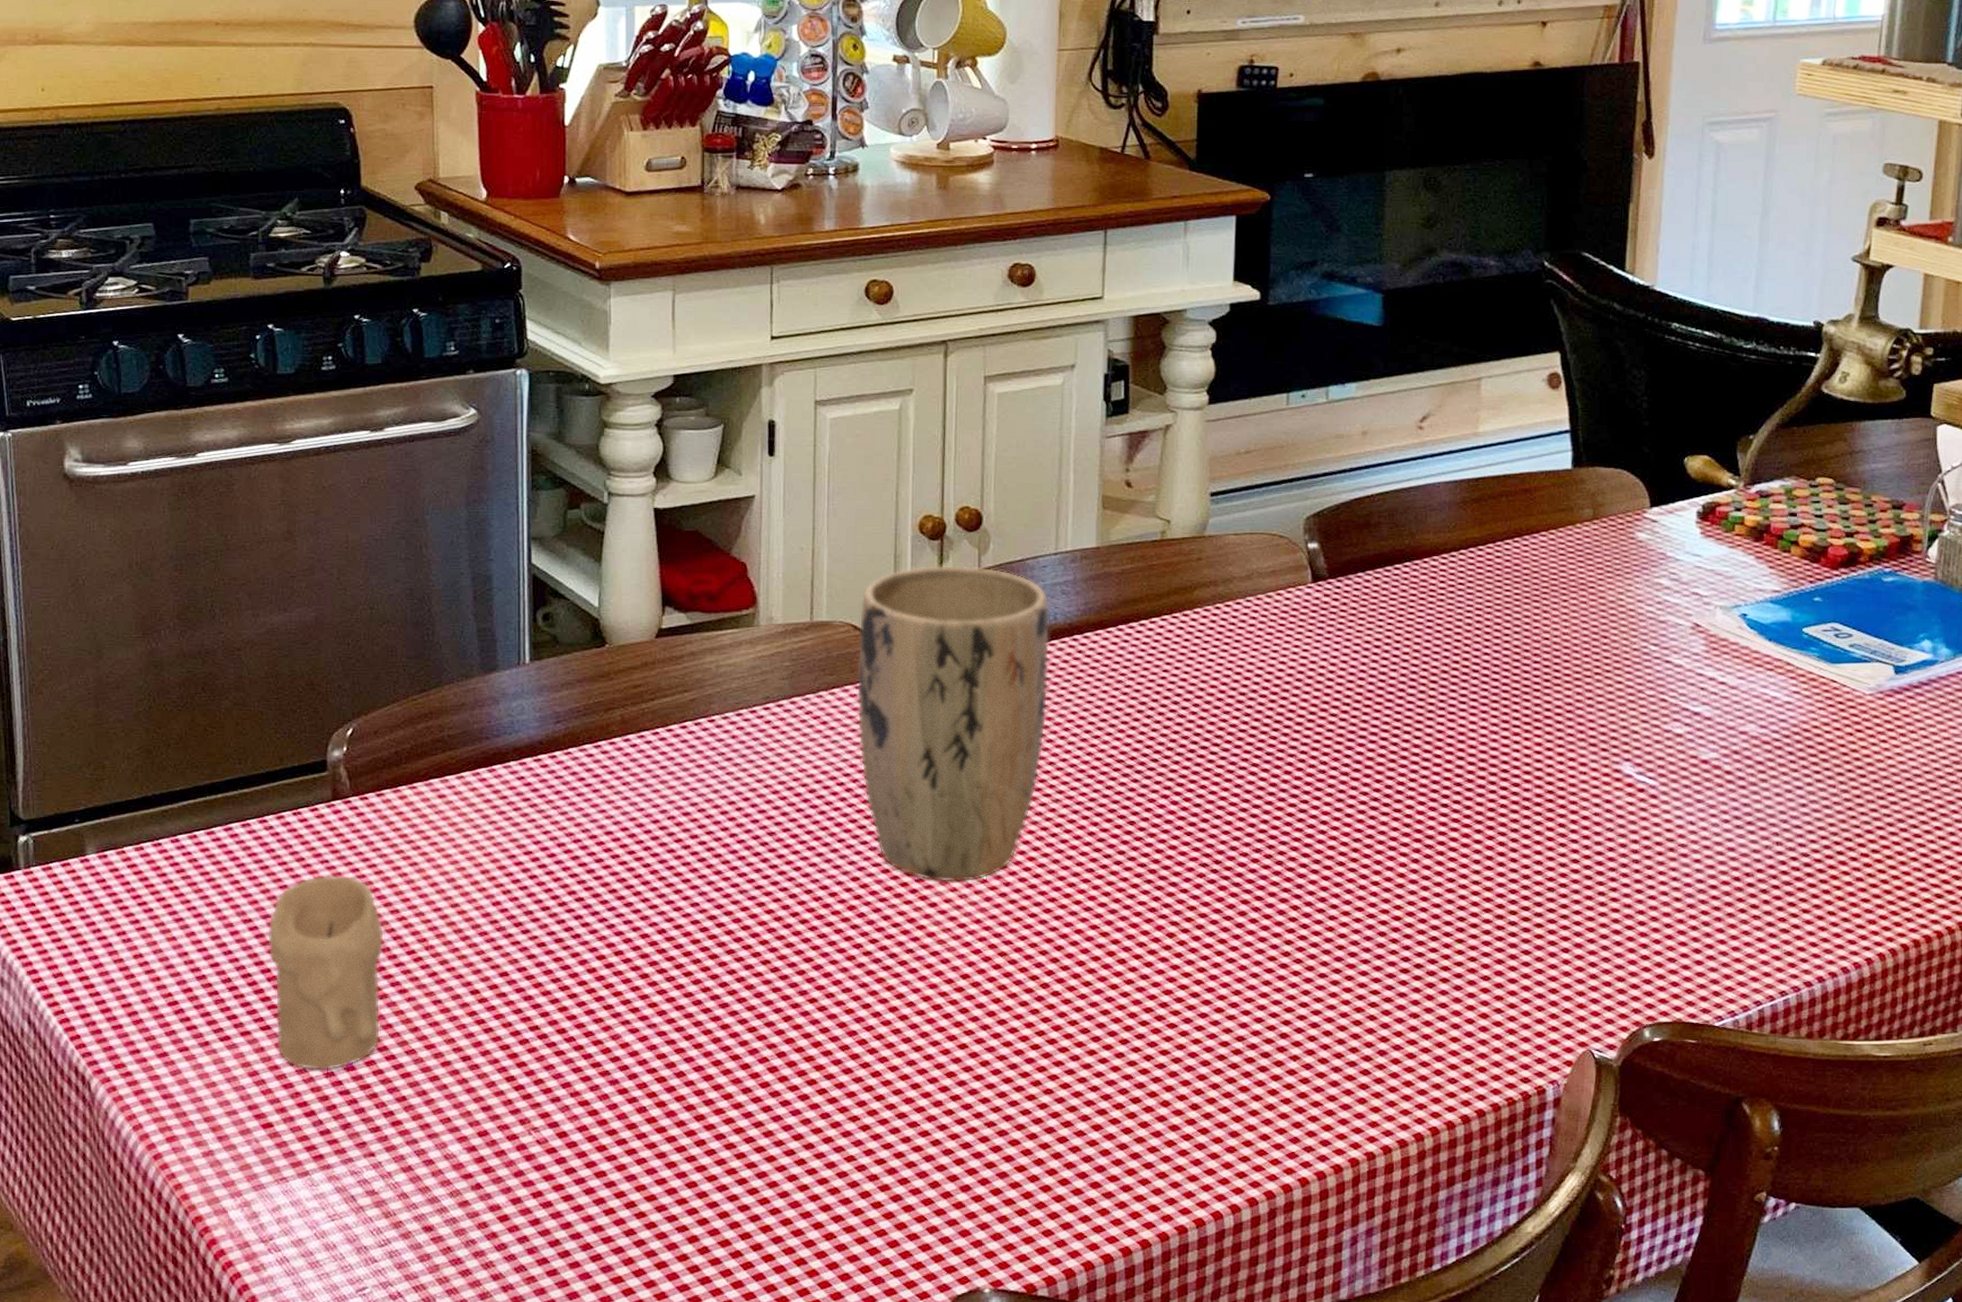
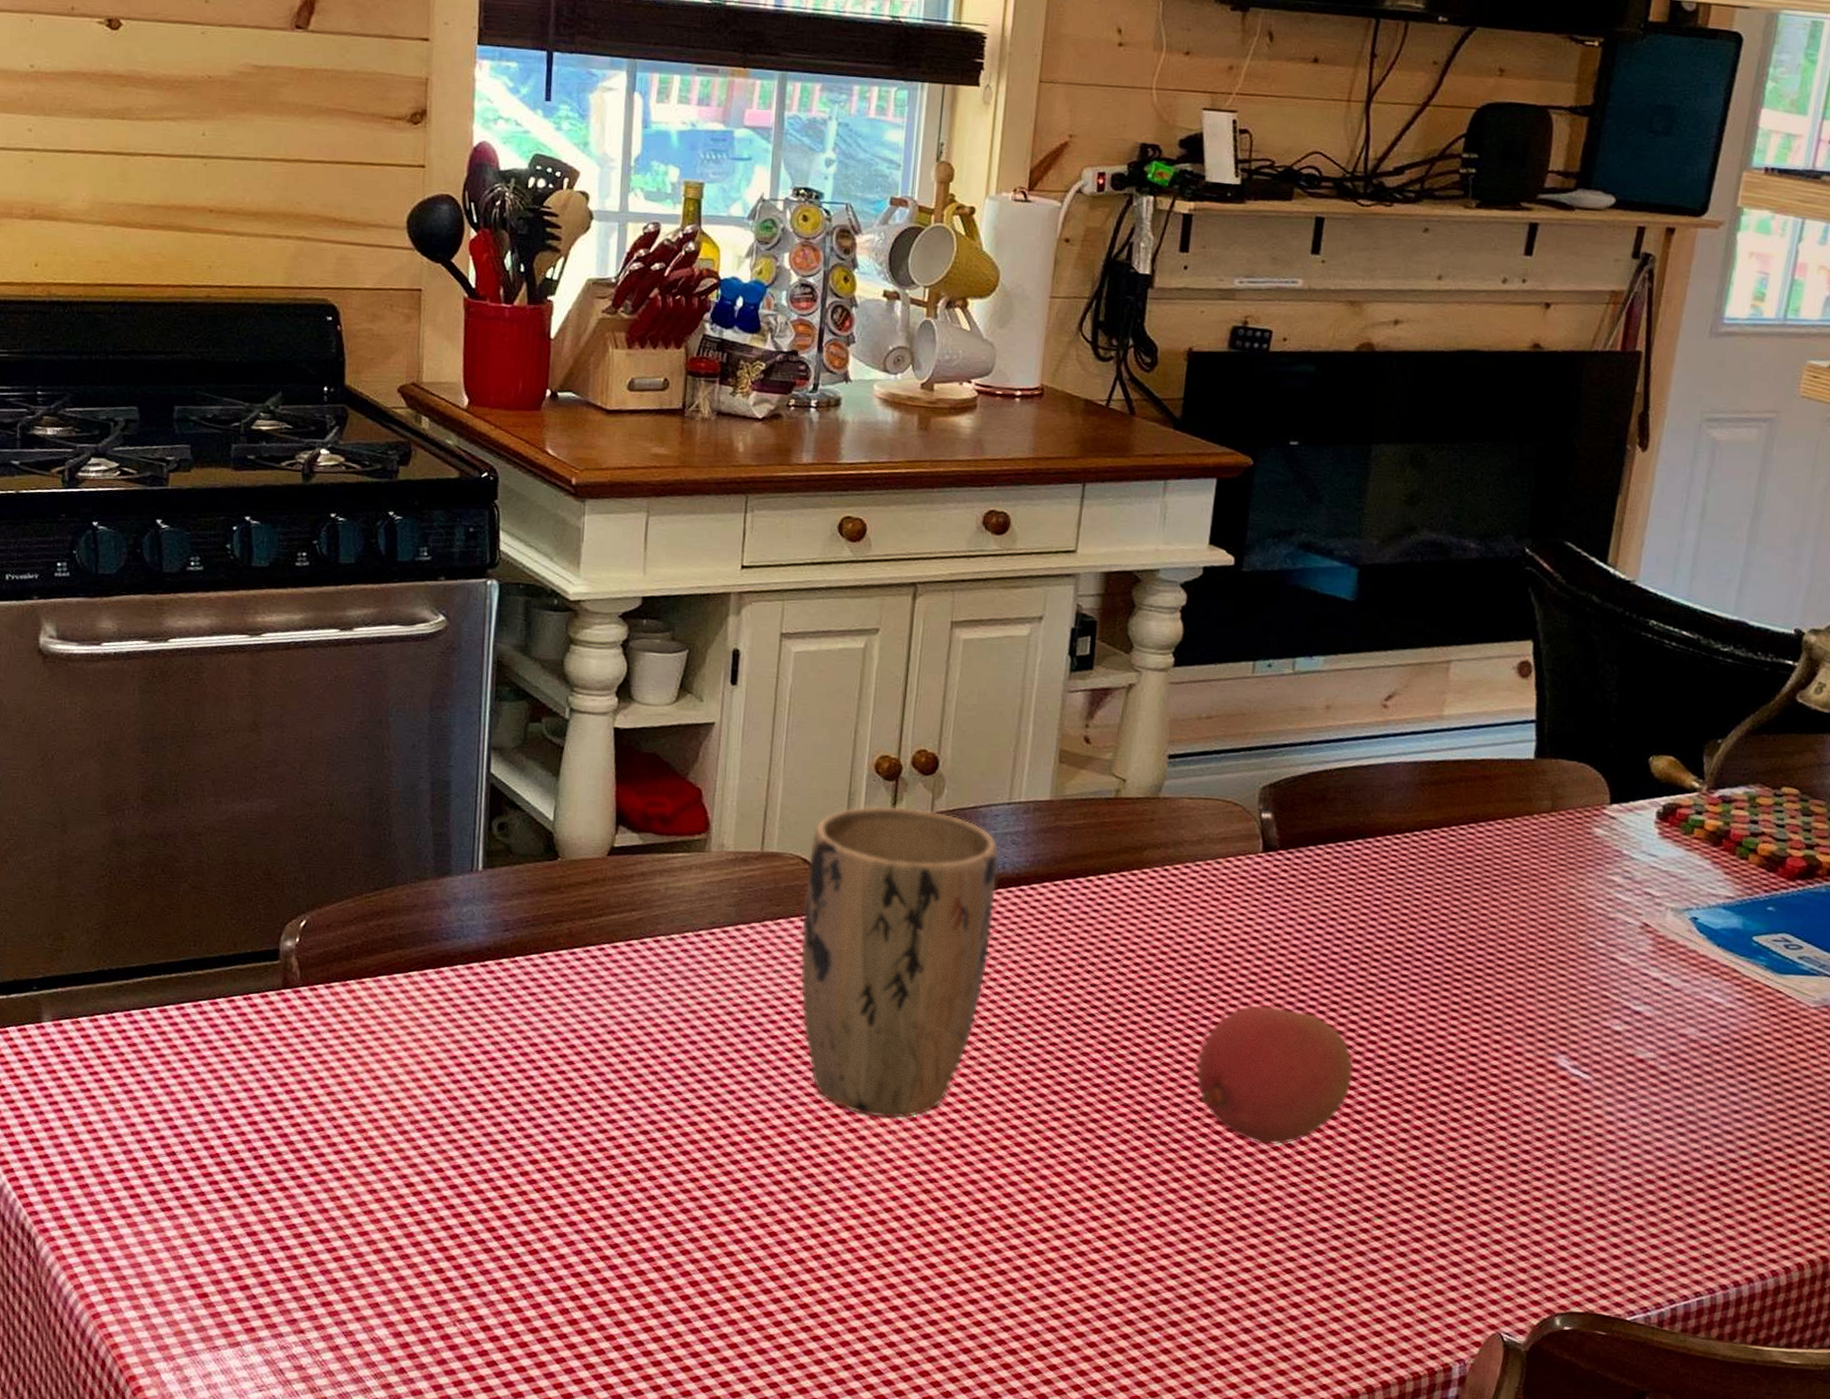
candle: present [268,874,384,1071] -> none [212,1060,325,1248]
fruit: none [1263,736,1421,878] -> present [1195,1004,1354,1146]

